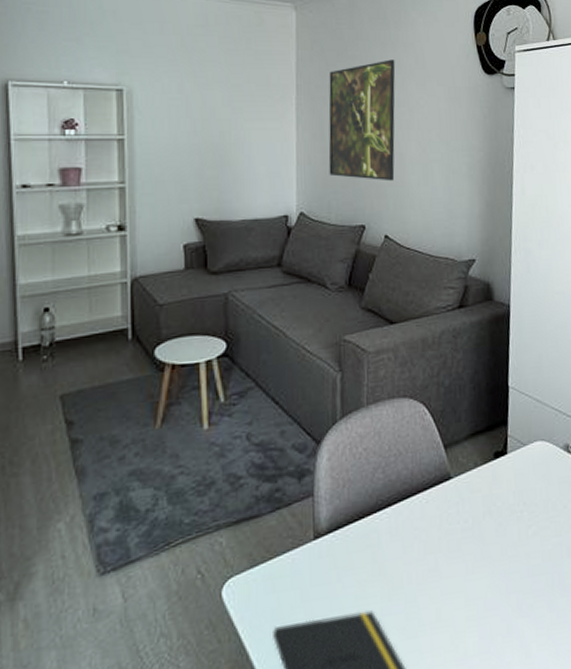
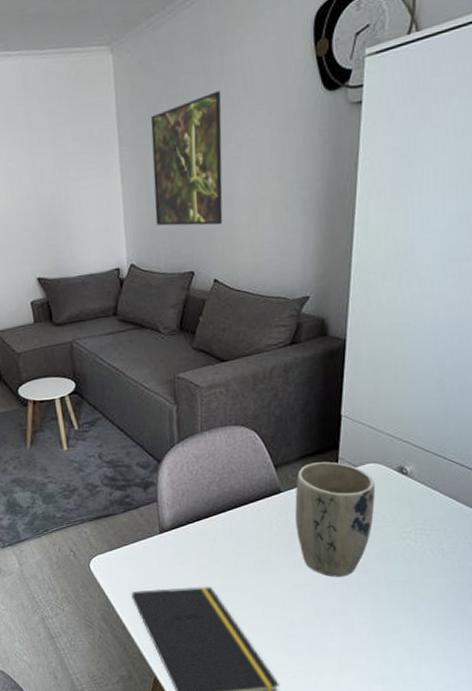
plant pot: none [465,439,545,585] -> present [295,461,375,577]

